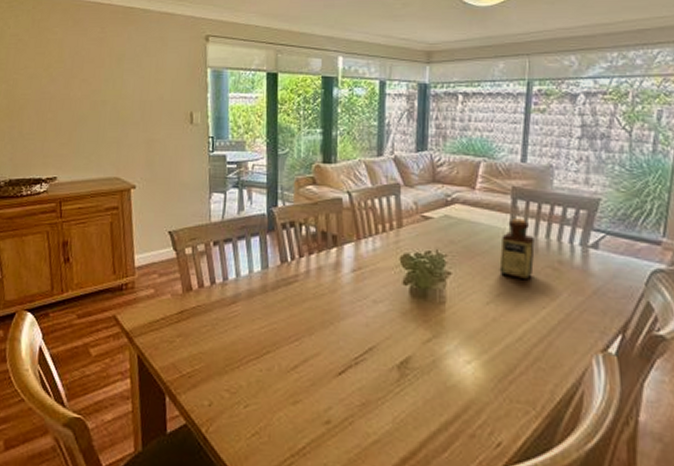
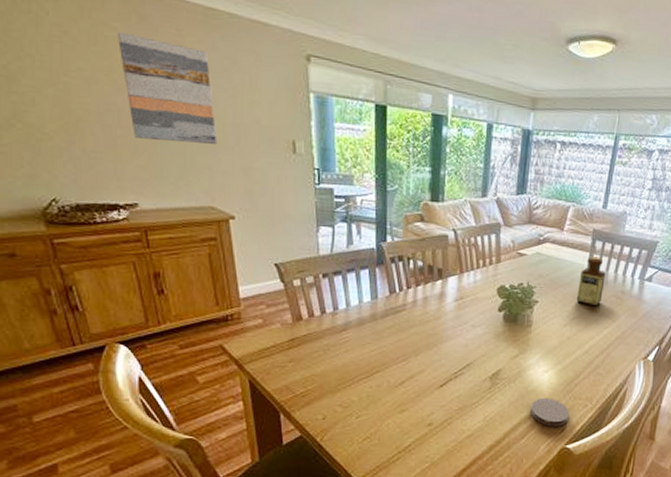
wall art: none [56,34,126,120] -> present [116,31,218,144]
coaster: none [452,397,506,439] -> present [530,397,570,427]

